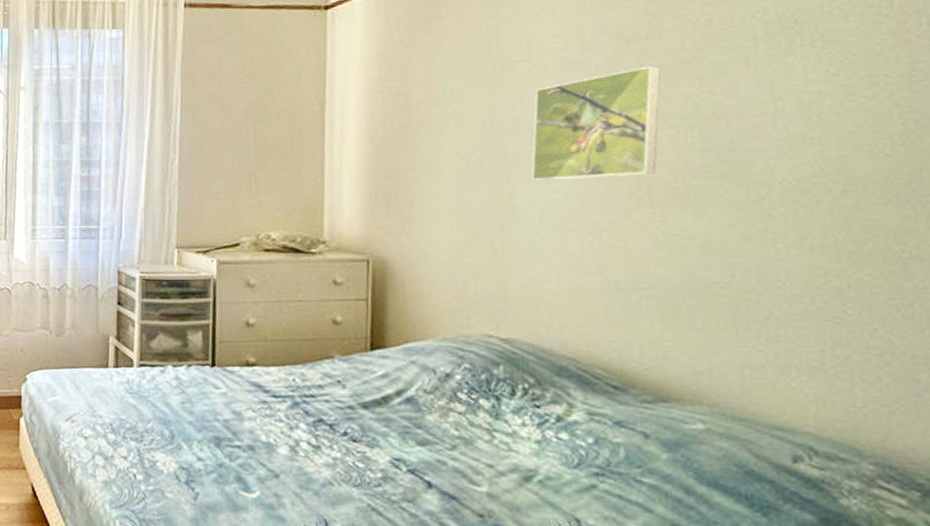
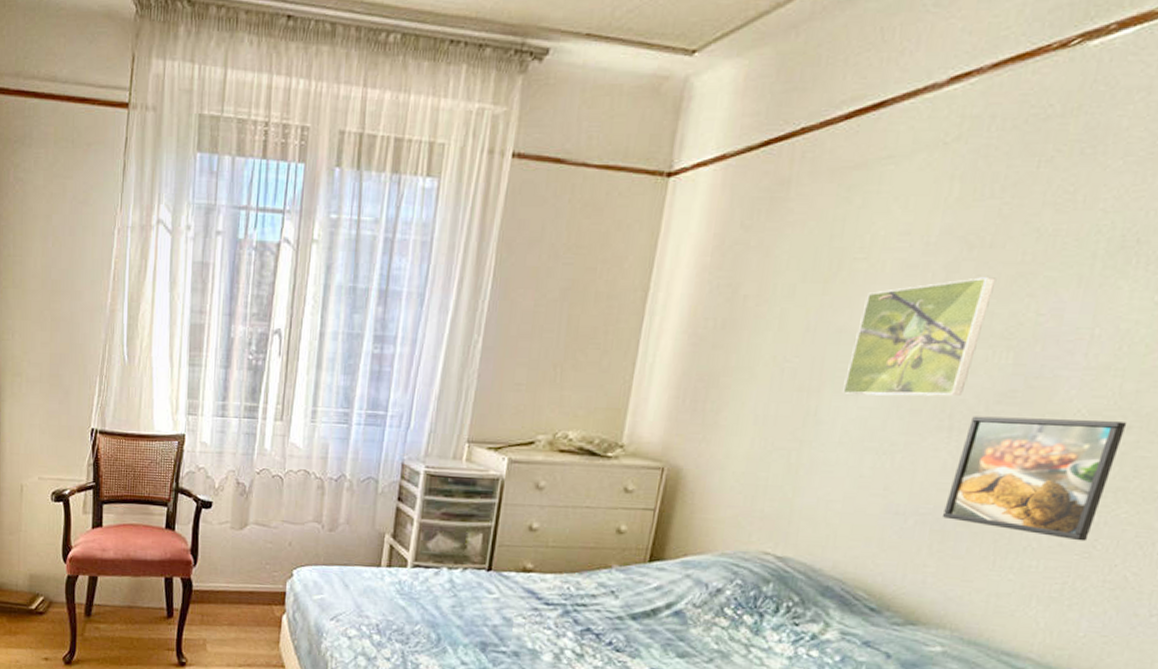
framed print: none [667,185,841,307] -> present [943,416,1128,542]

